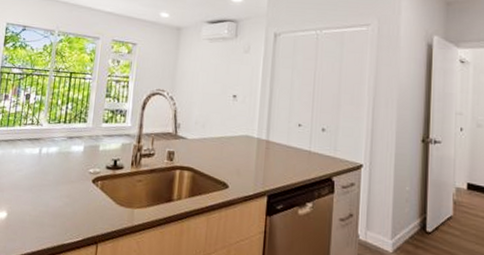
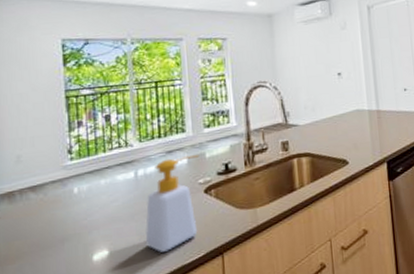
soap bottle: none [36,143,94,228] -> present [145,155,200,253]

